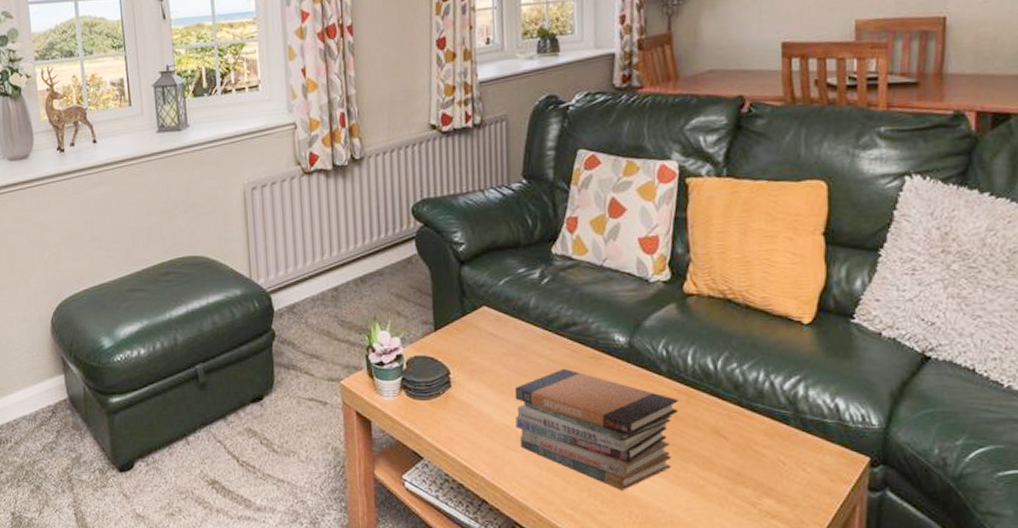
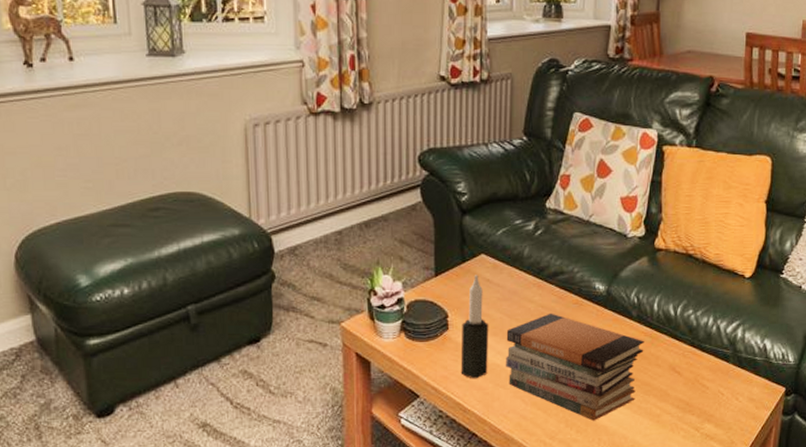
candle: none [465,328,496,441] -> present [460,275,489,379]

